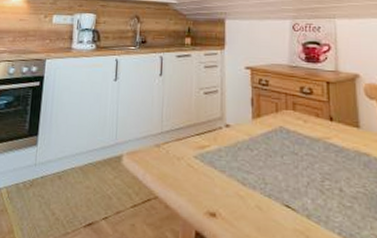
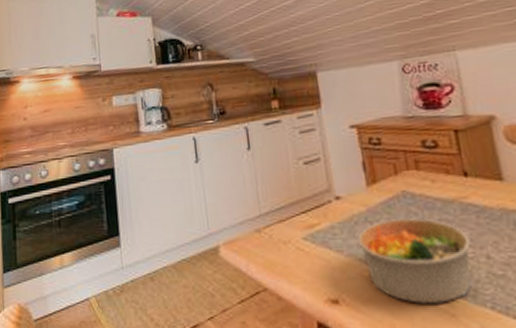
bowl: none [239,149,328,226] -> present [358,218,472,304]

